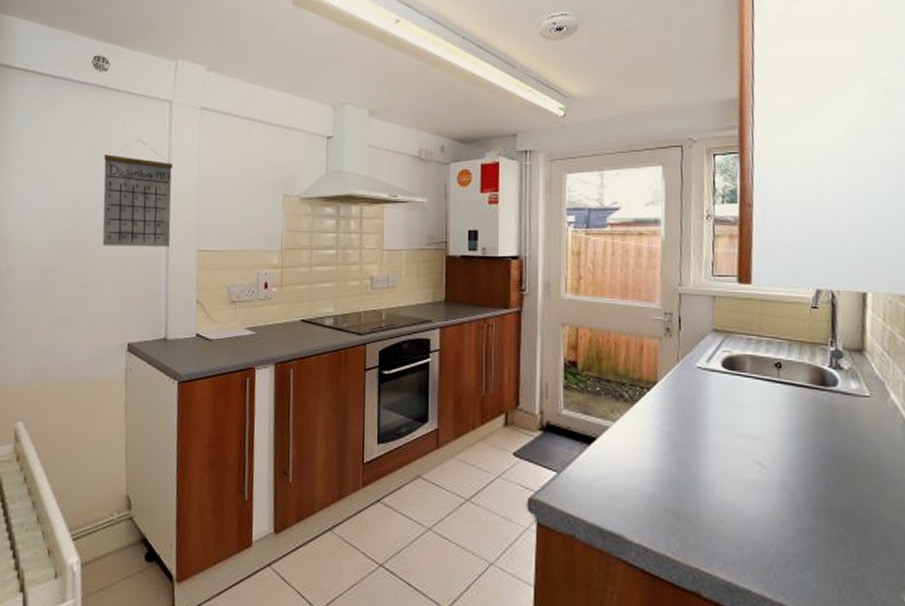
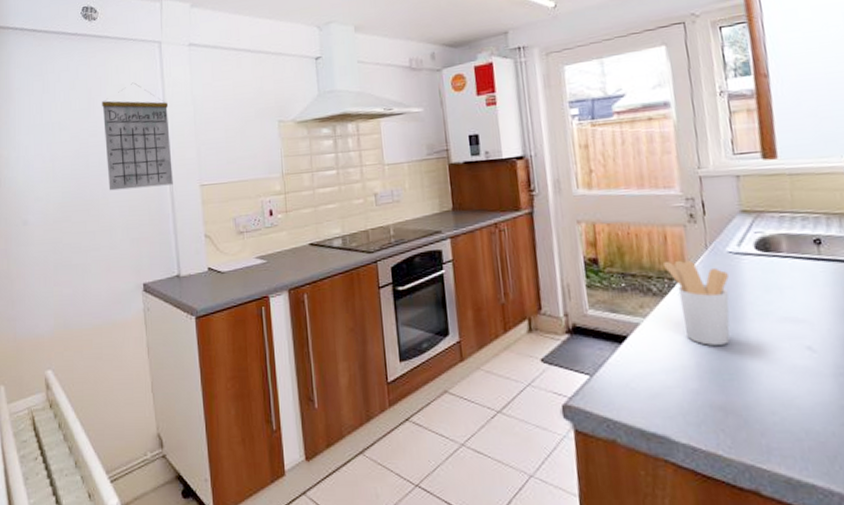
utensil holder: none [636,370,695,454] -> present [662,260,730,345]

